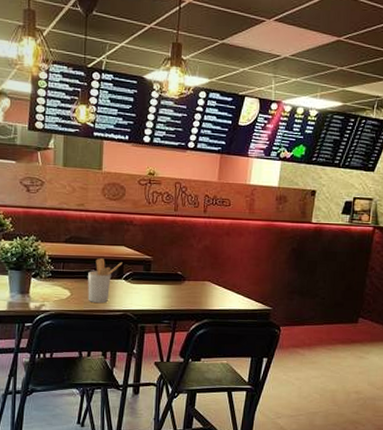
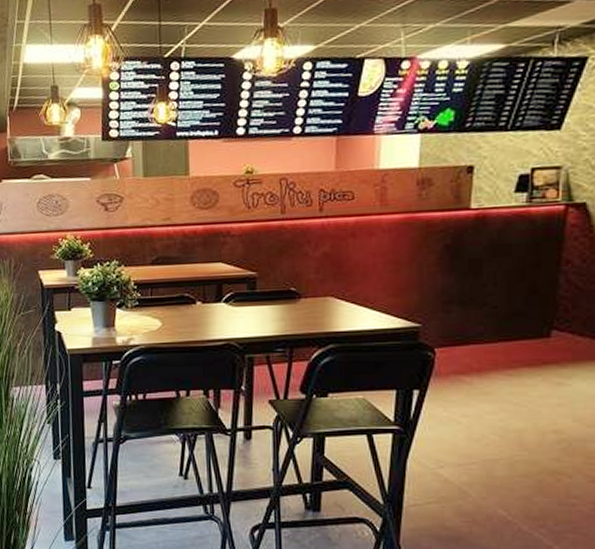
utensil holder: present [88,257,123,304] -> none [181,278,221,333]

